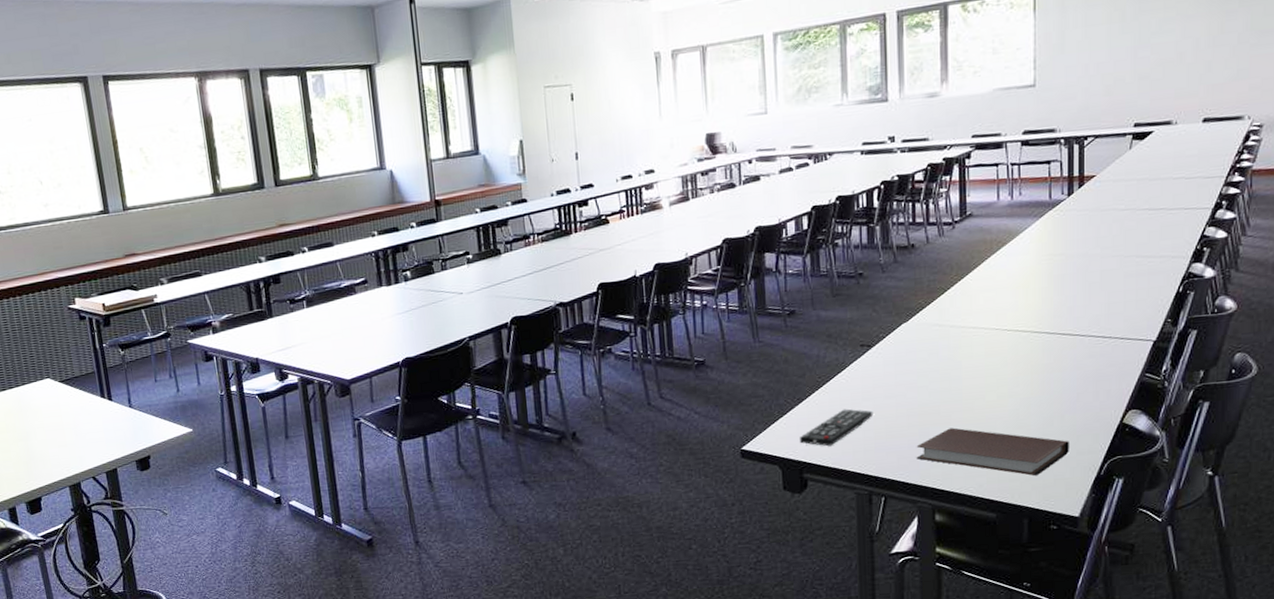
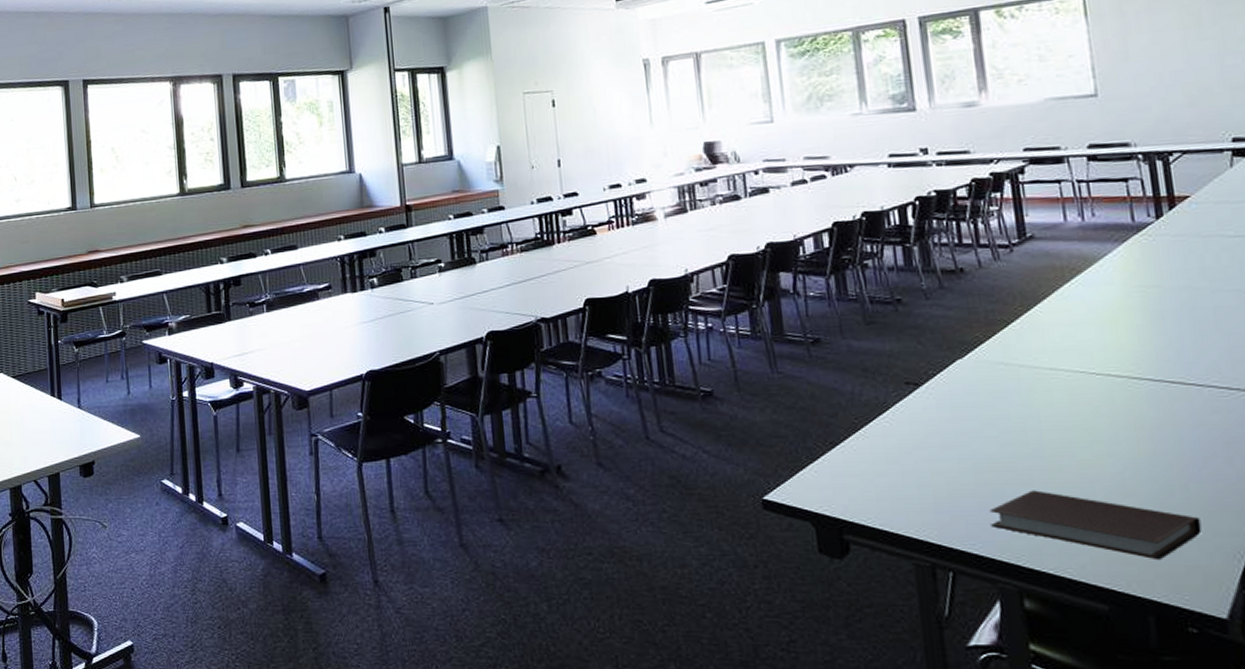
remote control: present [800,408,873,447] -> none [836,458,929,503]

